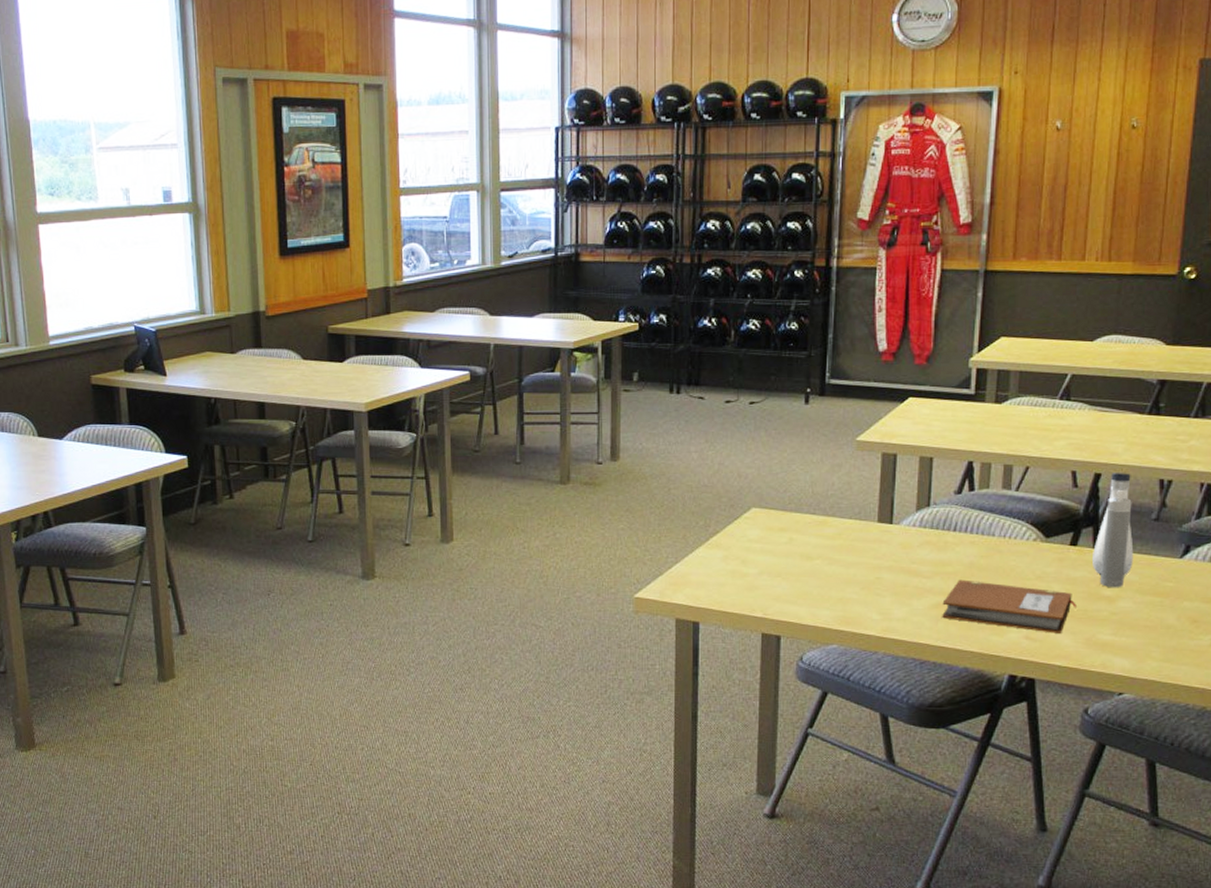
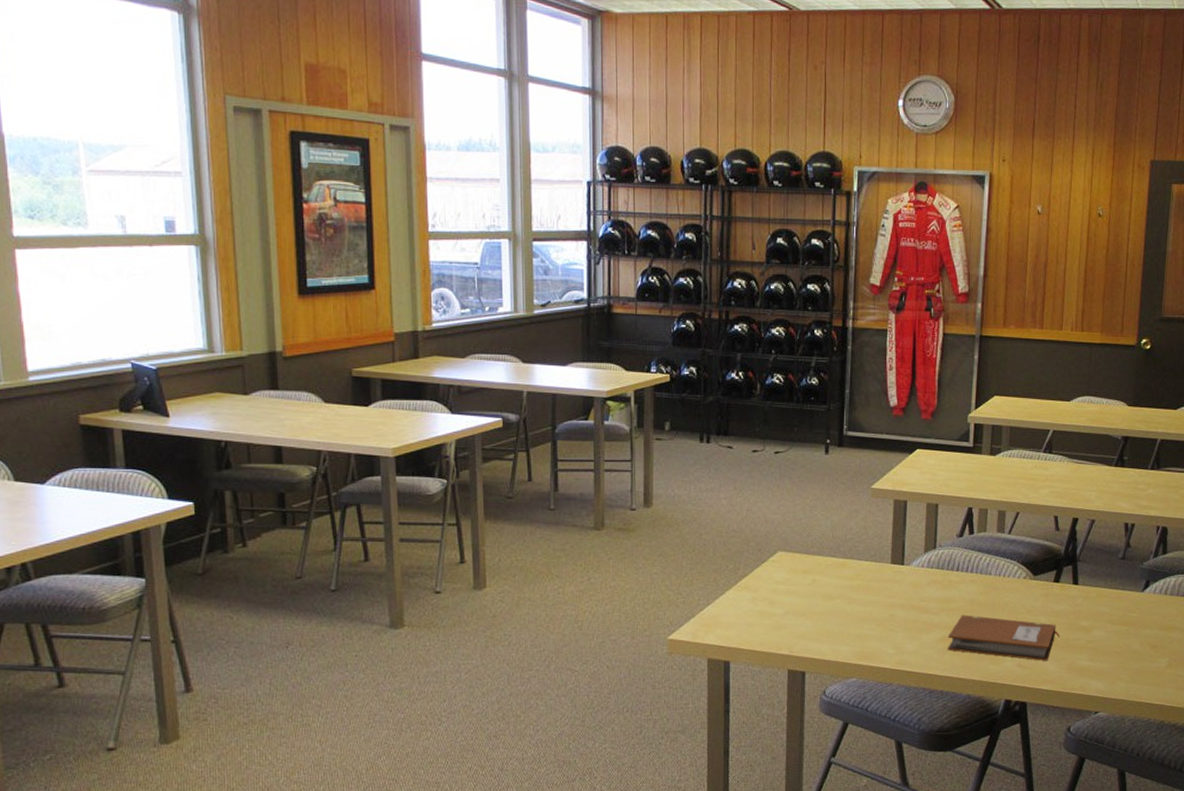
water bottle: present [1092,473,1134,588] -> none [1072,517,1105,619]

